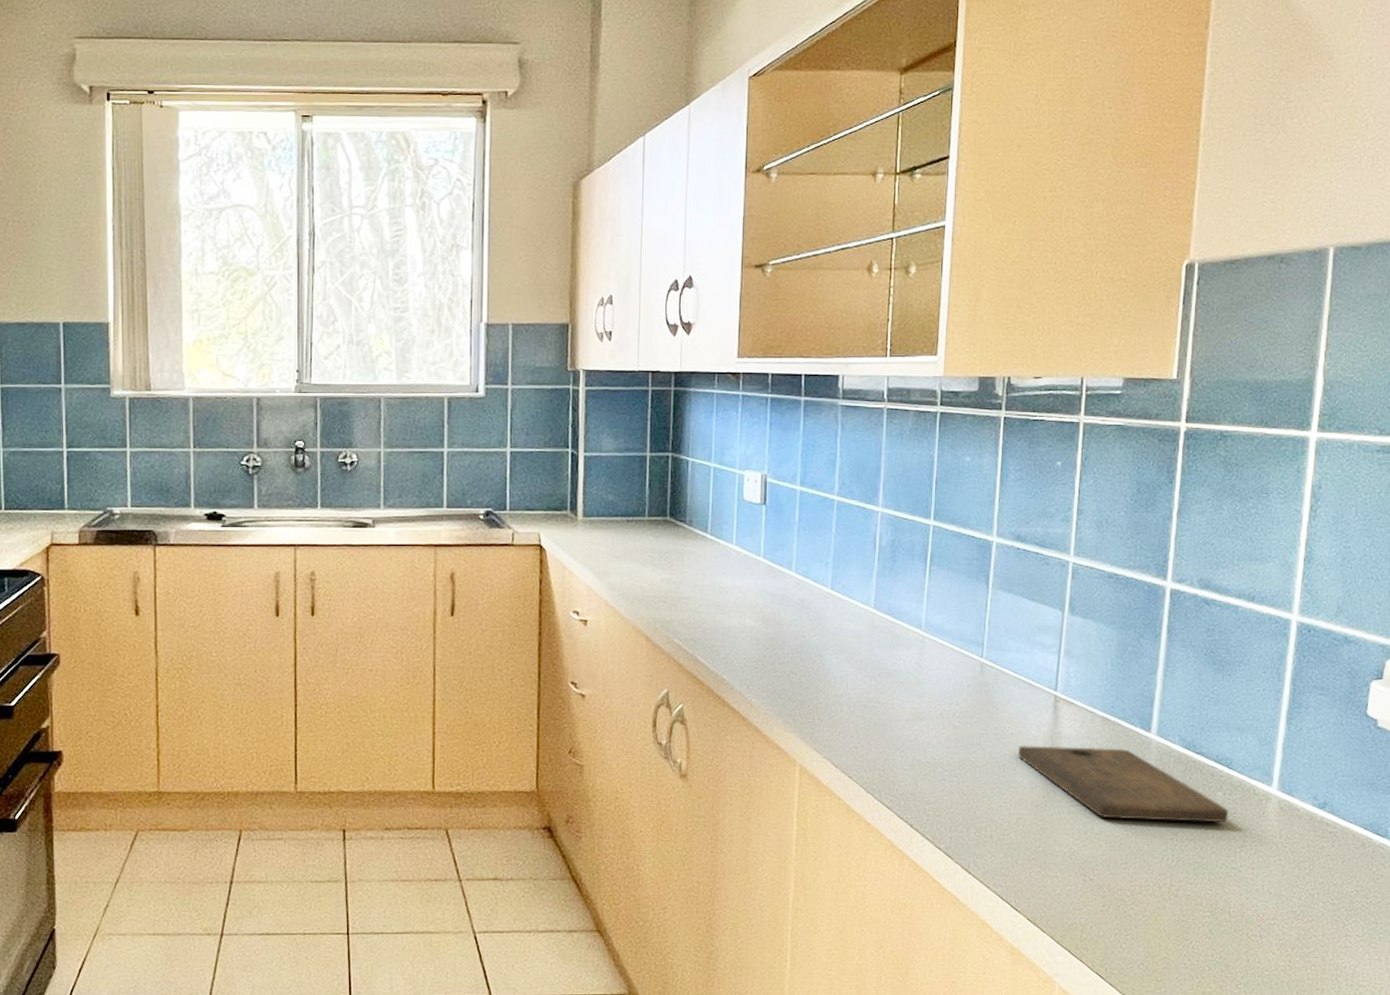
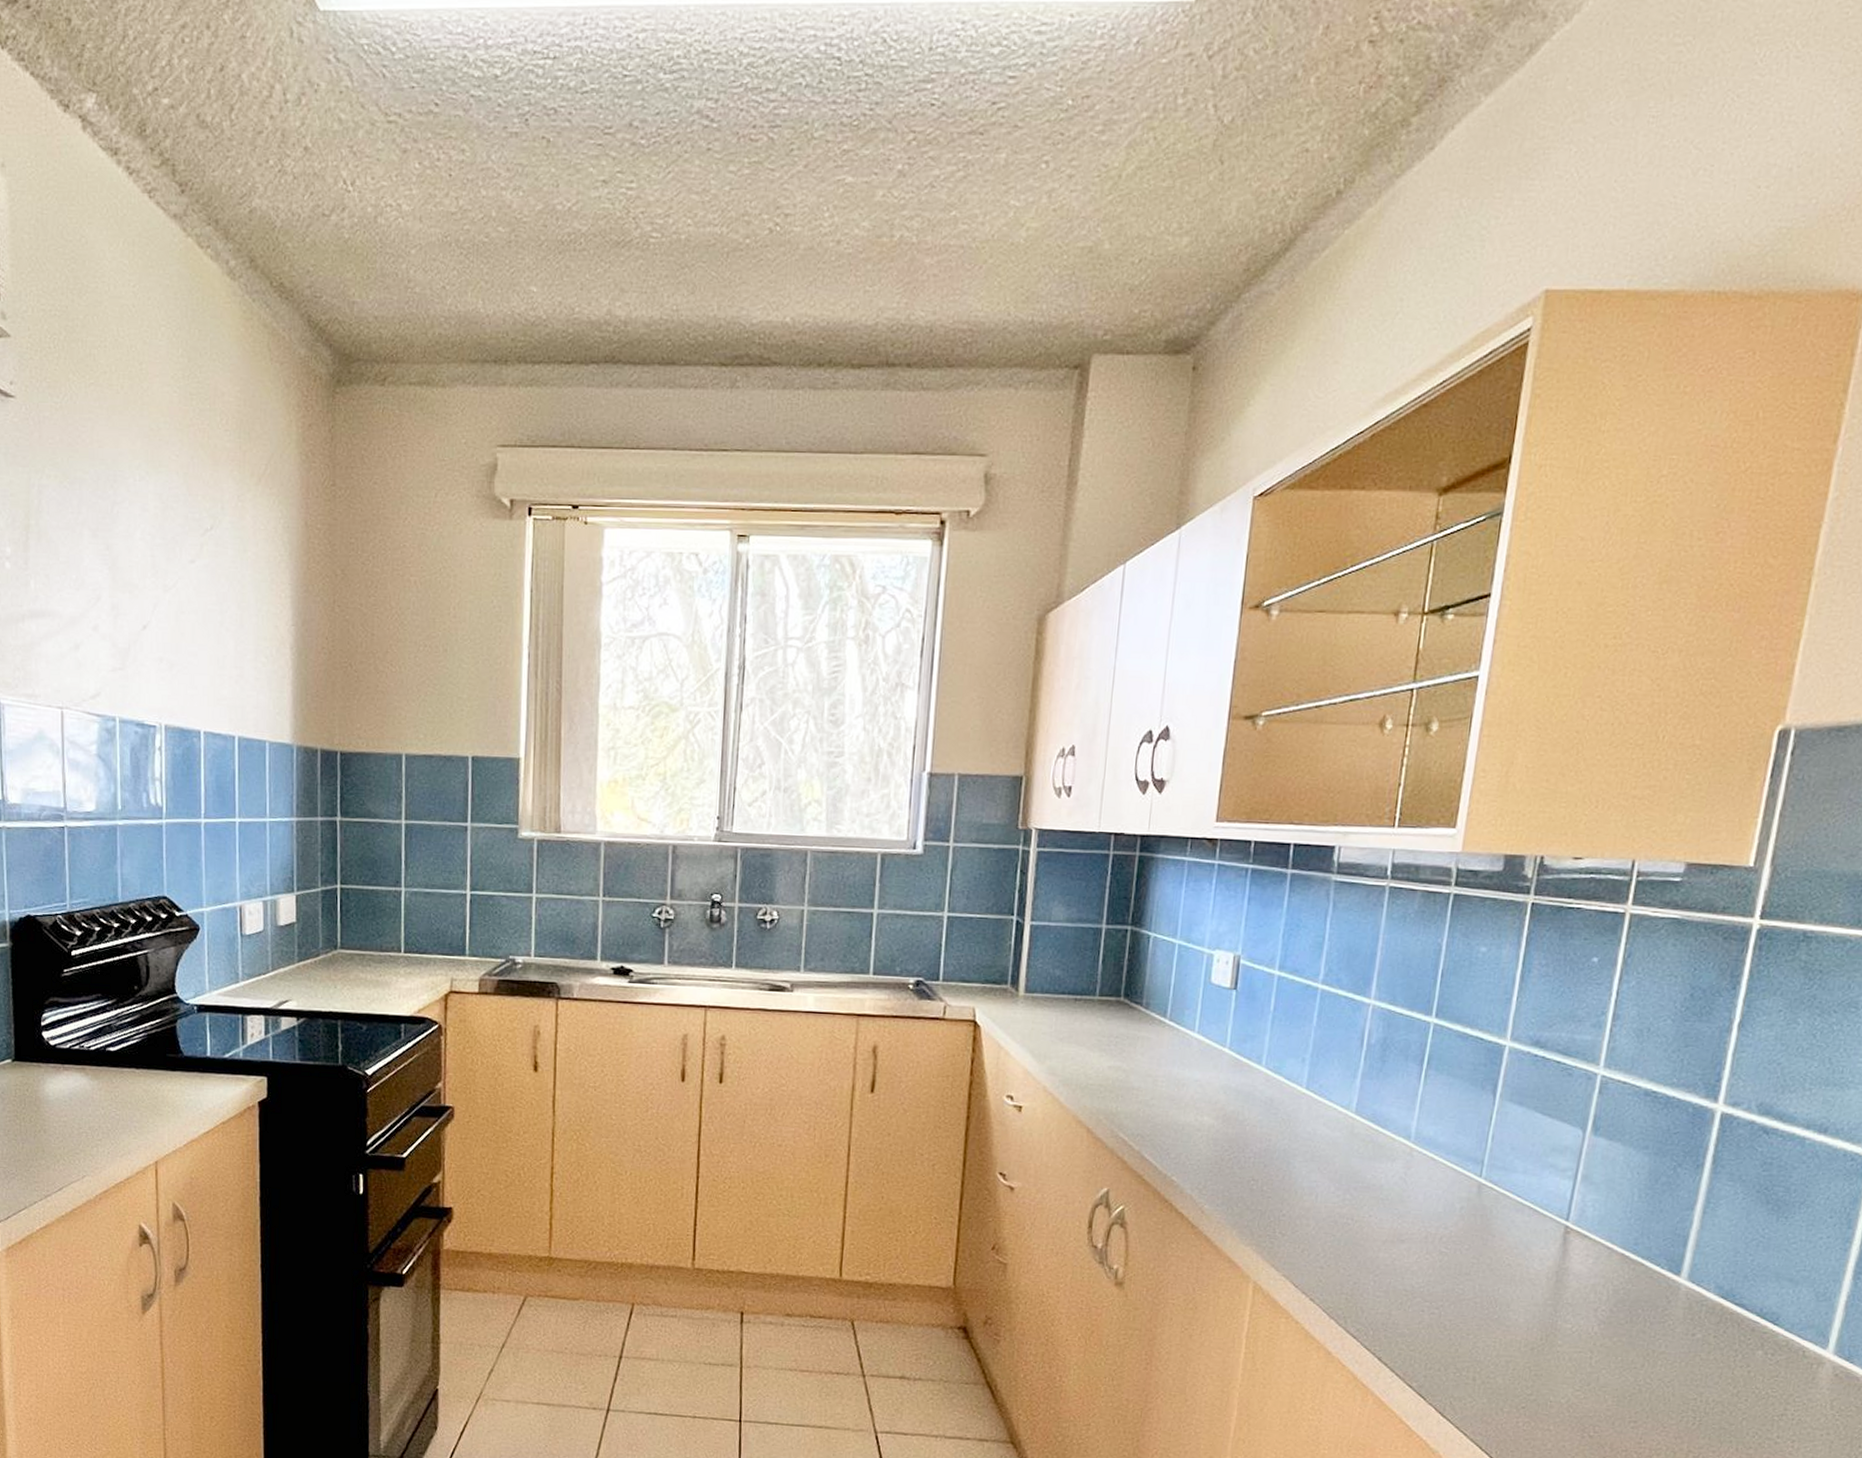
cutting board: present [1018,745,1229,823] -> none [1514,1279,1769,1386]

